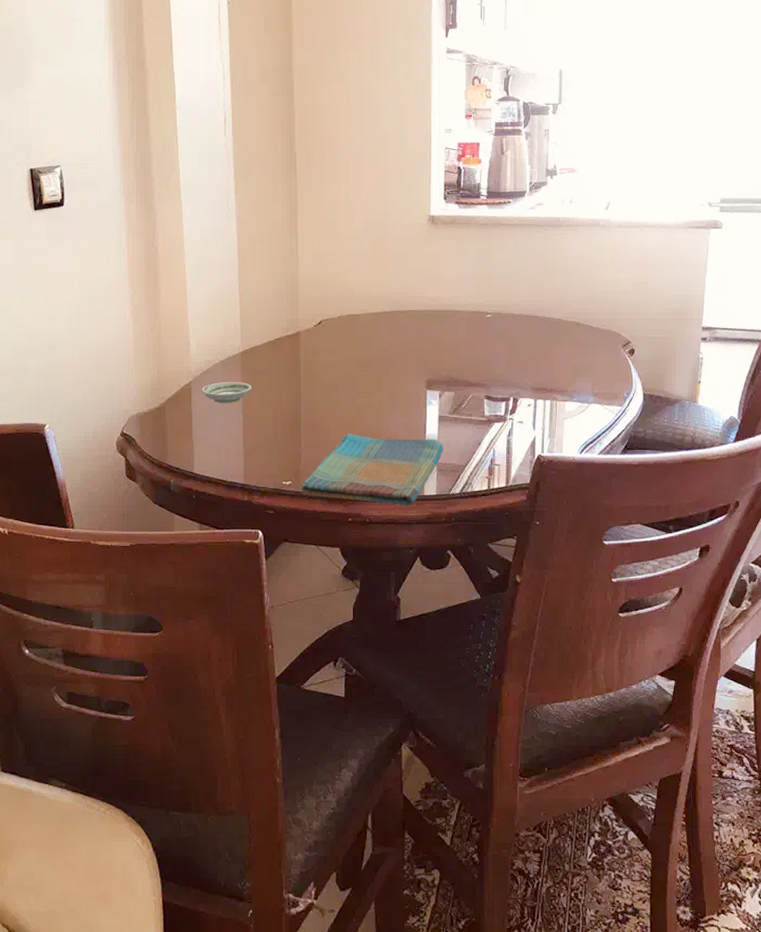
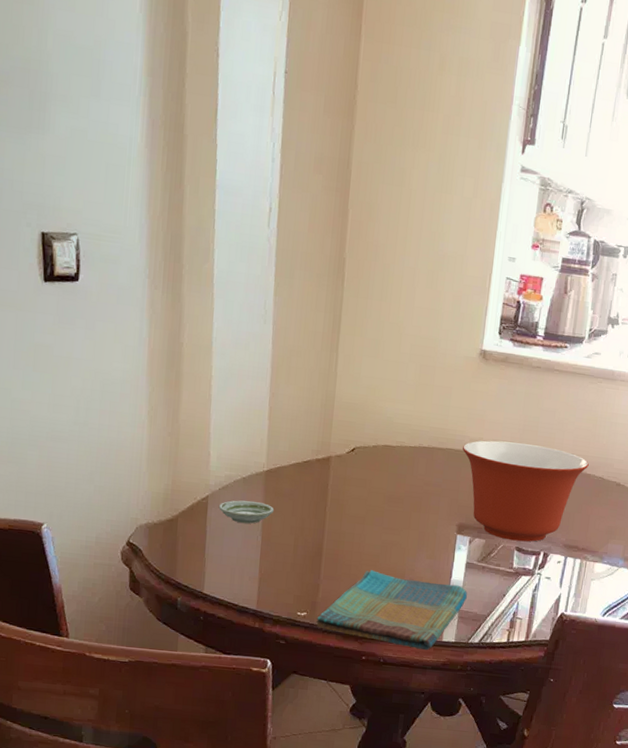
mixing bowl: none [423,297,546,390] -> present [463,440,589,542]

